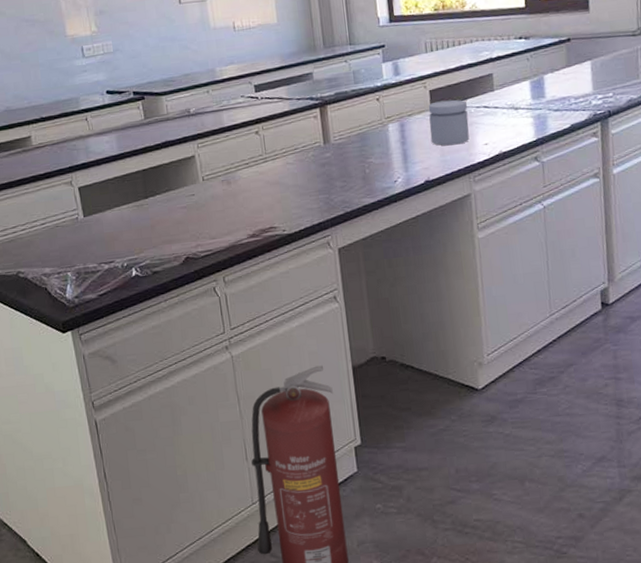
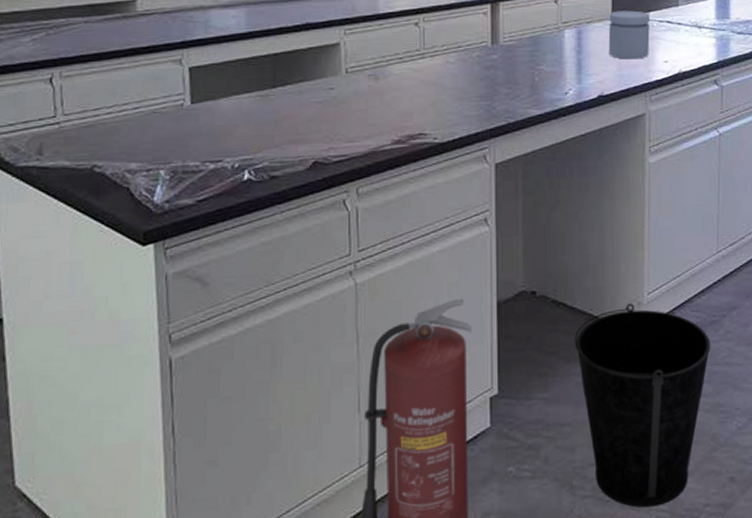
bucket: none [423,364,552,539] -> present [574,303,711,508]

